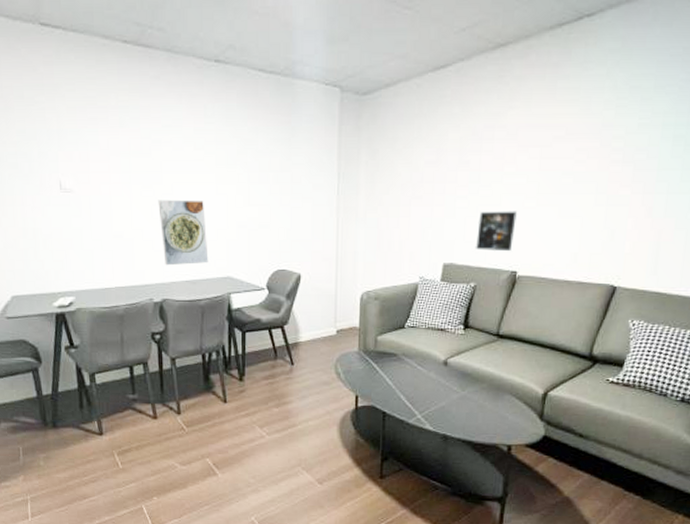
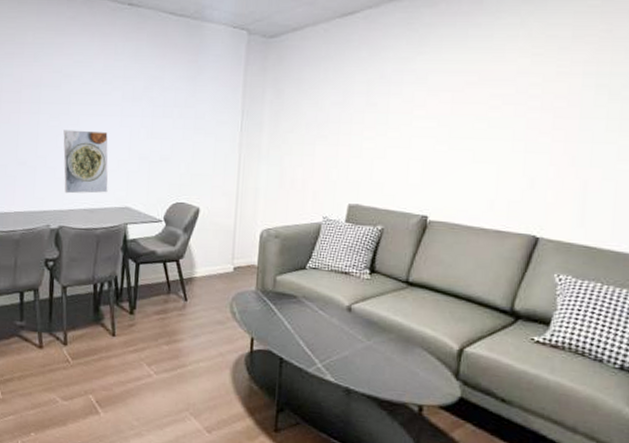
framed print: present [476,211,517,251] -> none [383,153,427,194]

